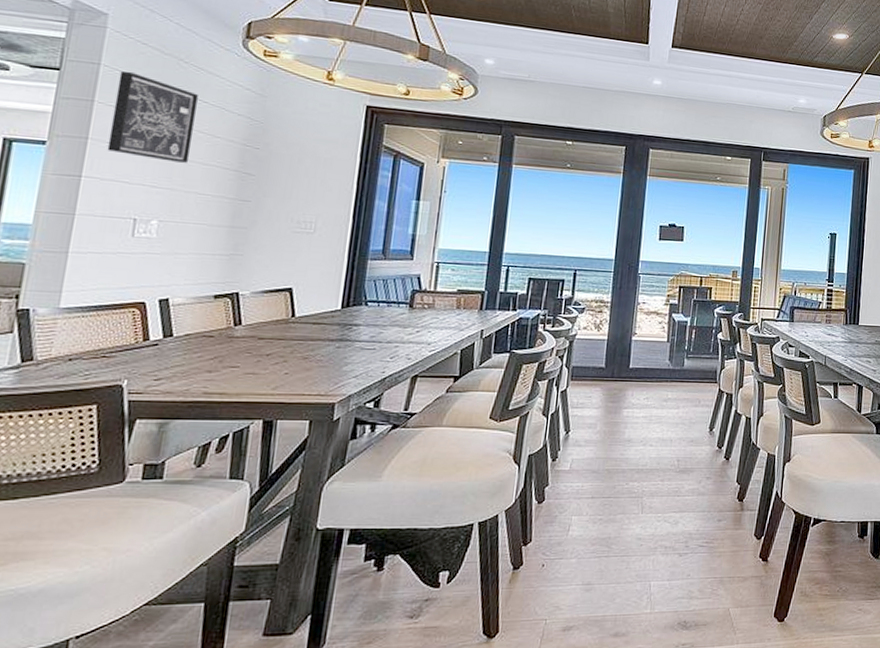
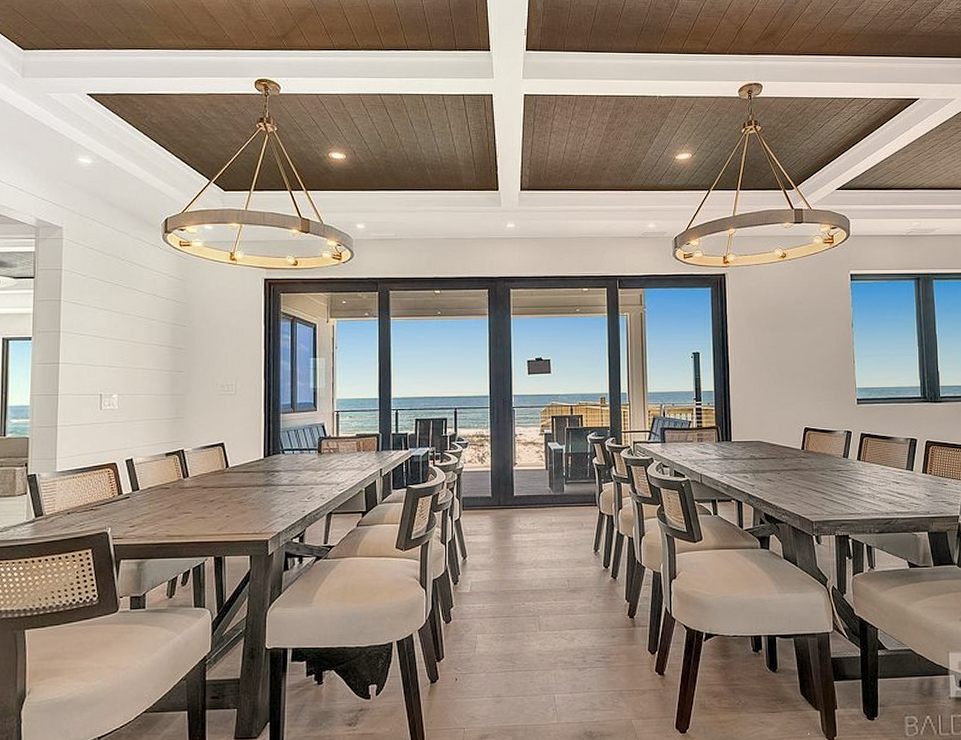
wall art: present [107,71,198,163] -> none [74,272,135,344]

